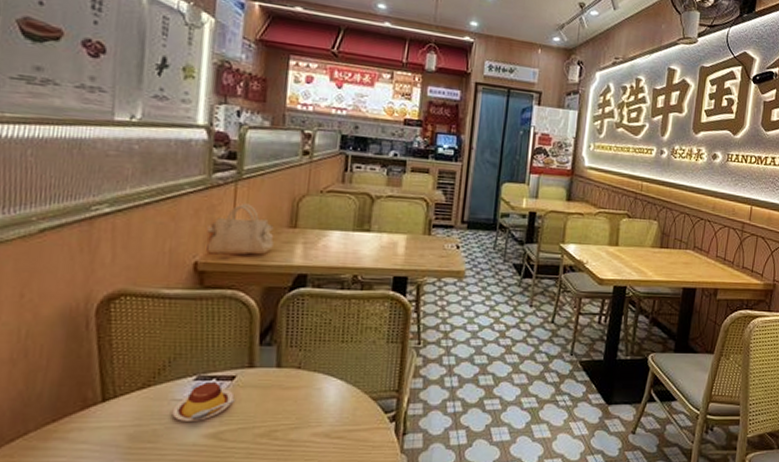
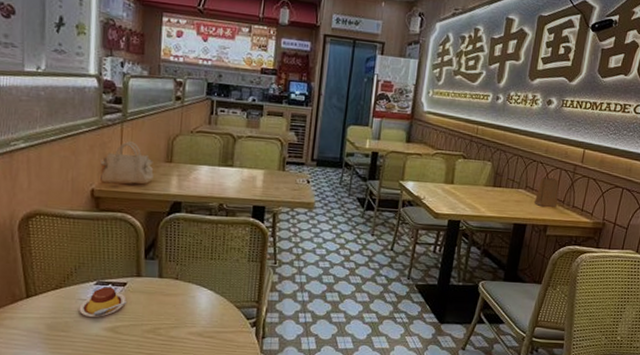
paper bag: none [703,237,727,269] -> present [534,177,559,207]

